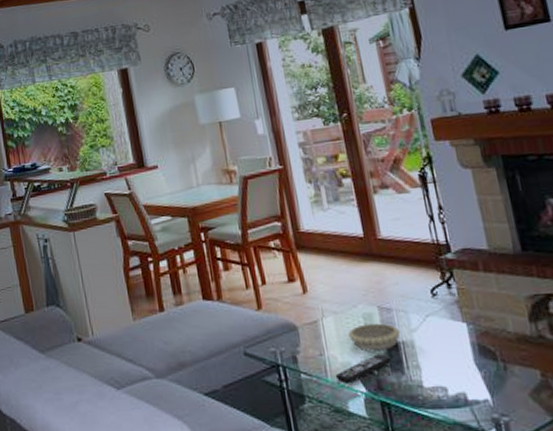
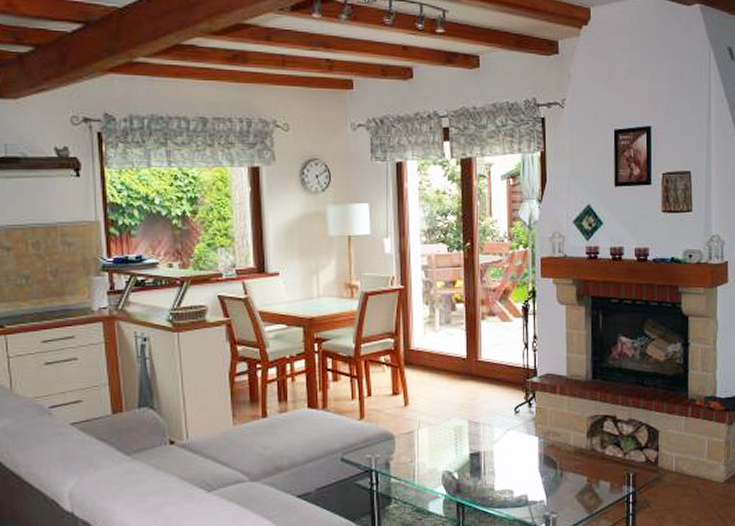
remote control: present [335,354,392,384] -> none [421,462,473,487]
decorative bowl: present [348,323,401,352] -> none [439,435,484,459]

